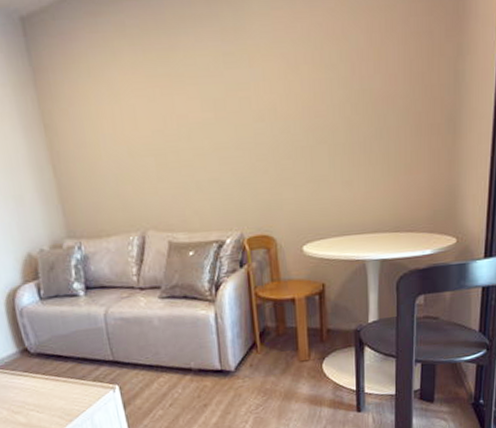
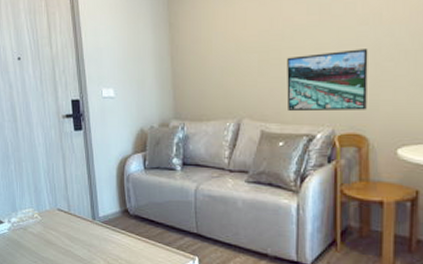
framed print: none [187,147,271,219] -> present [287,49,368,112]

